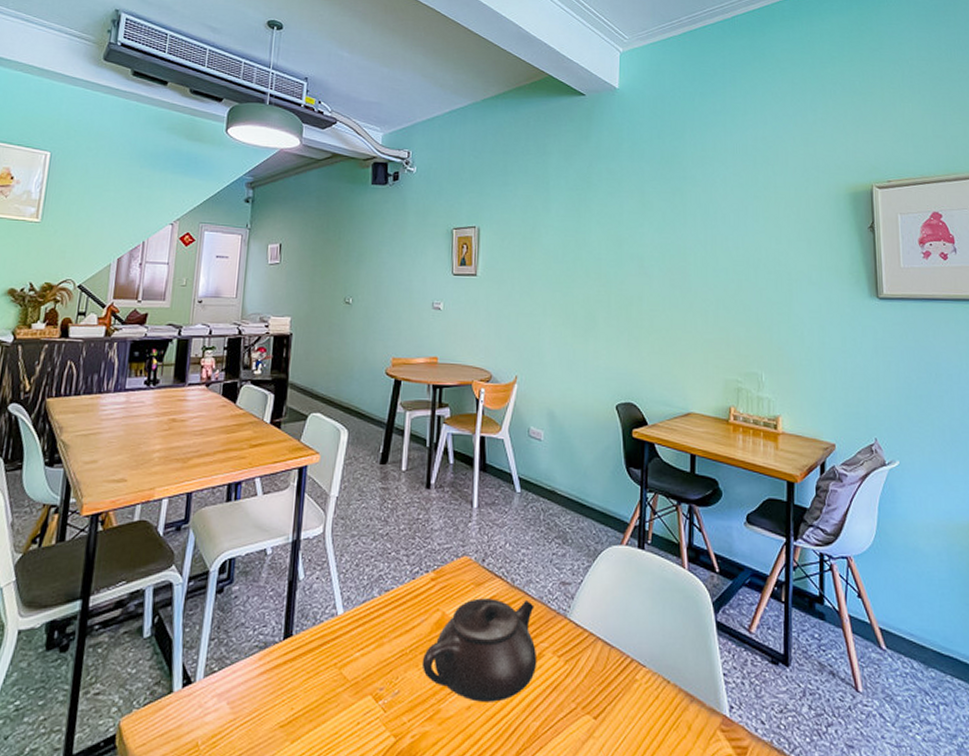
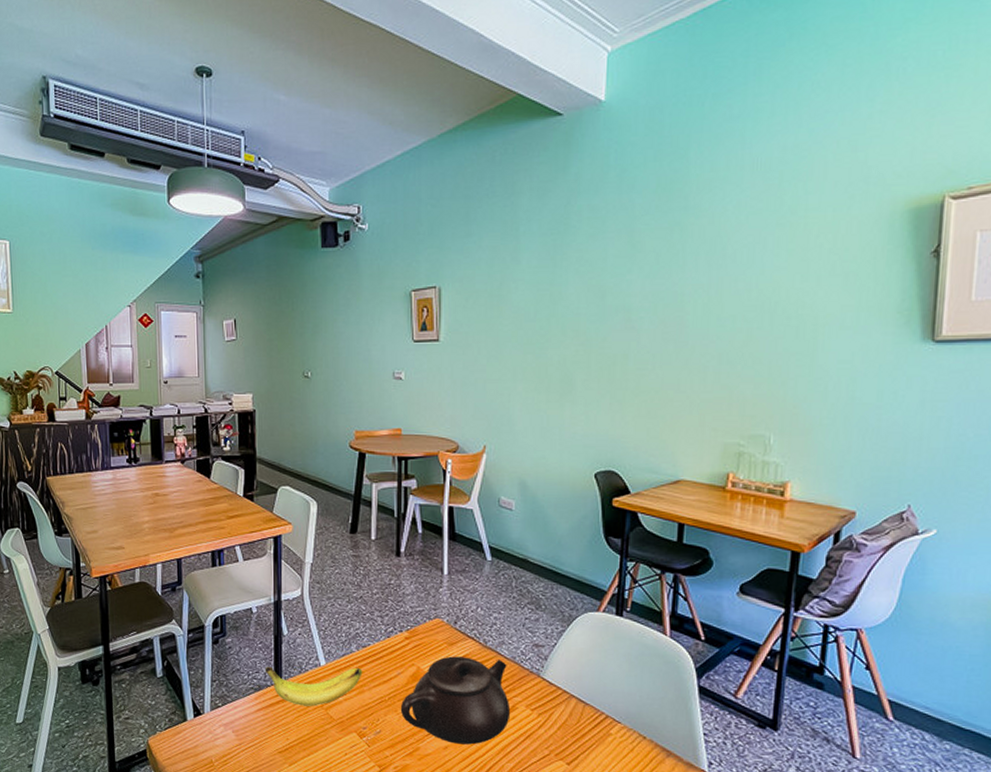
banana: none [273,615,384,666] -> present [265,666,363,707]

